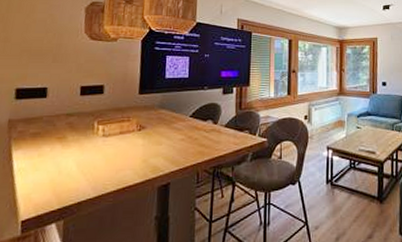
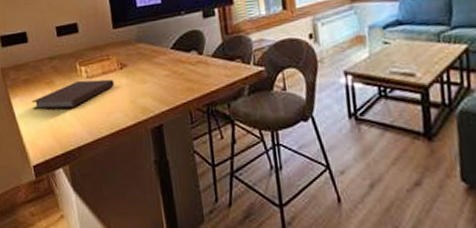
notebook: none [35,138,130,165] -> present [31,79,114,110]

